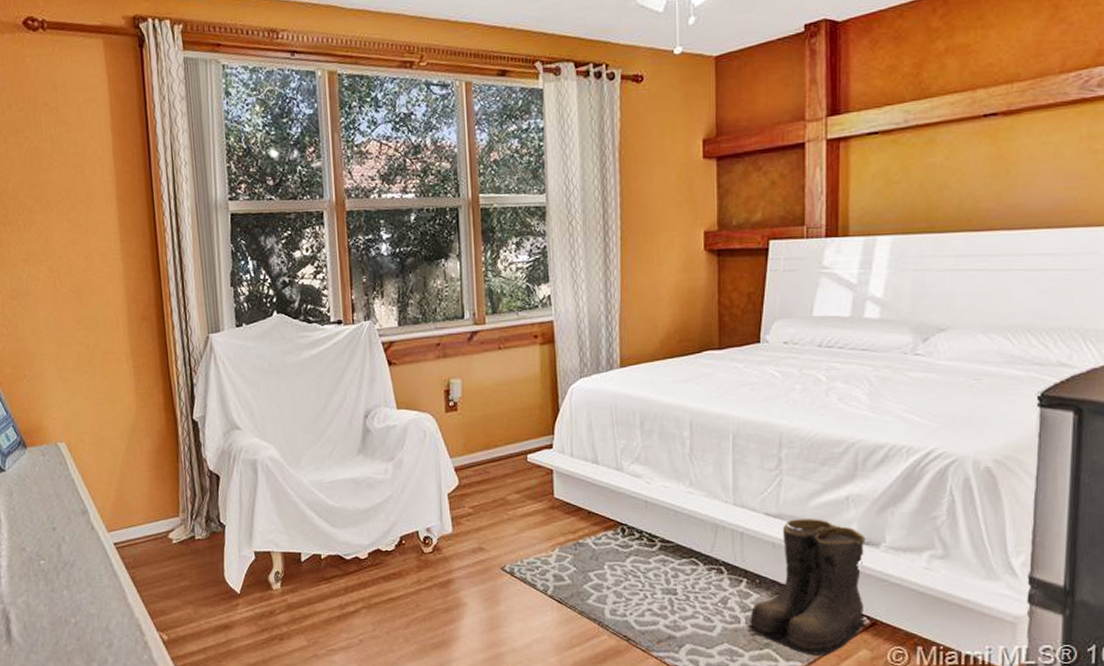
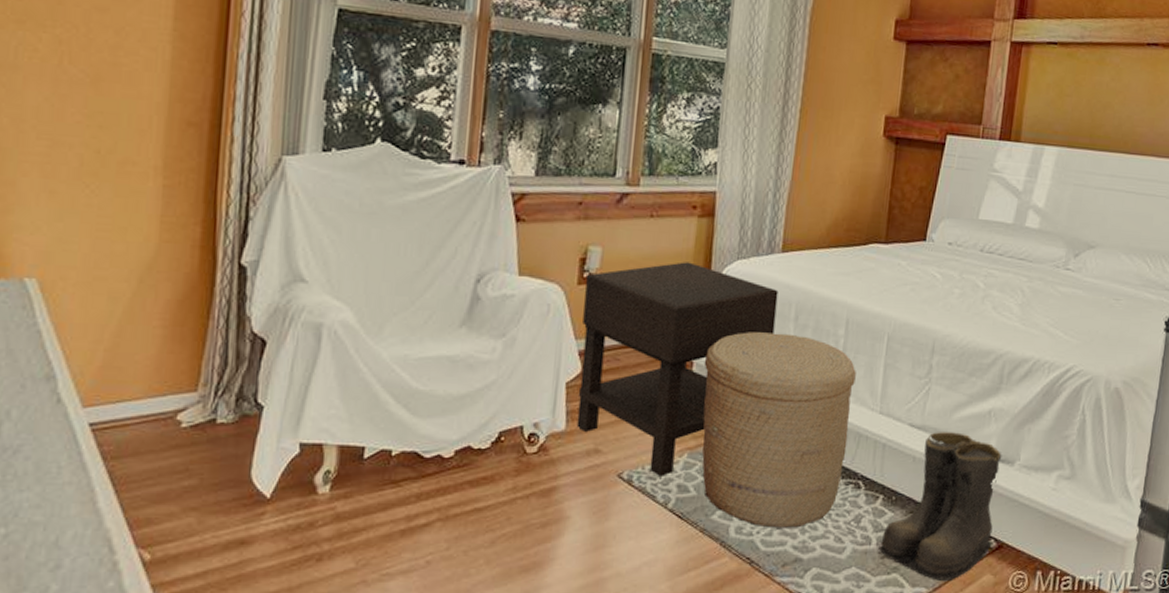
nightstand: none [451,384,623,568] -> present [576,262,779,476]
basket: none [562,439,706,610] -> present [701,332,856,528]

